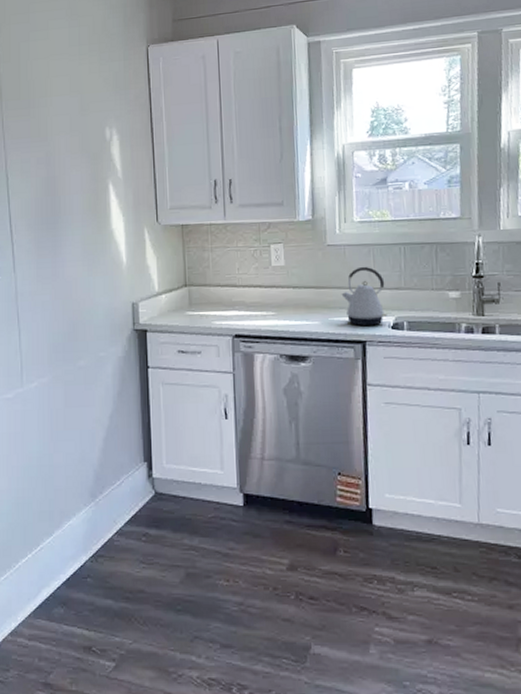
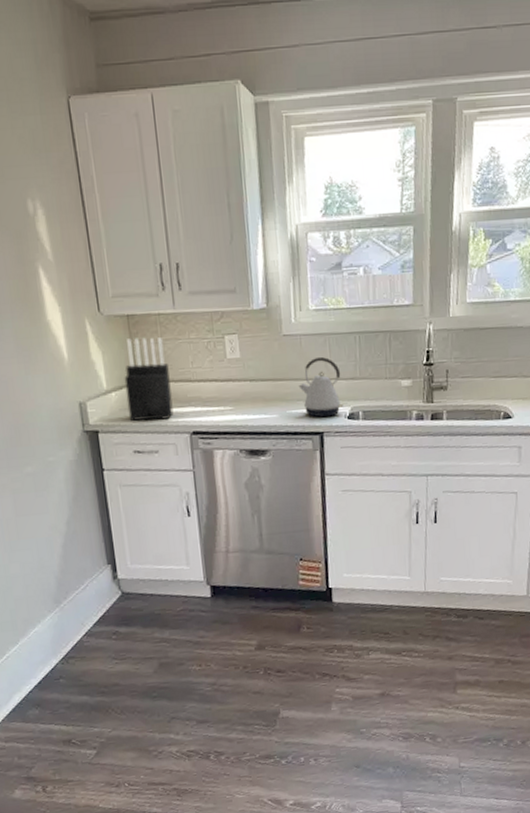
knife block: none [174,245,218,323] -> present [124,337,174,421]

